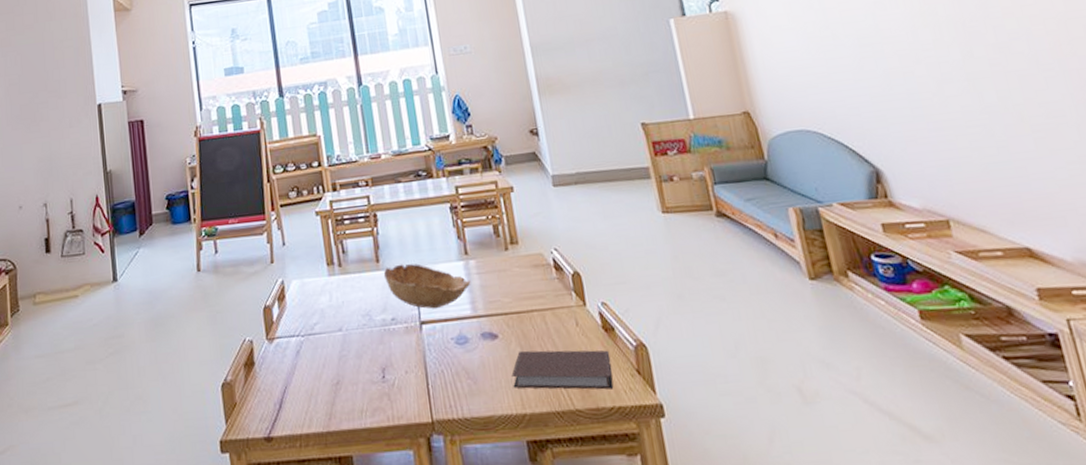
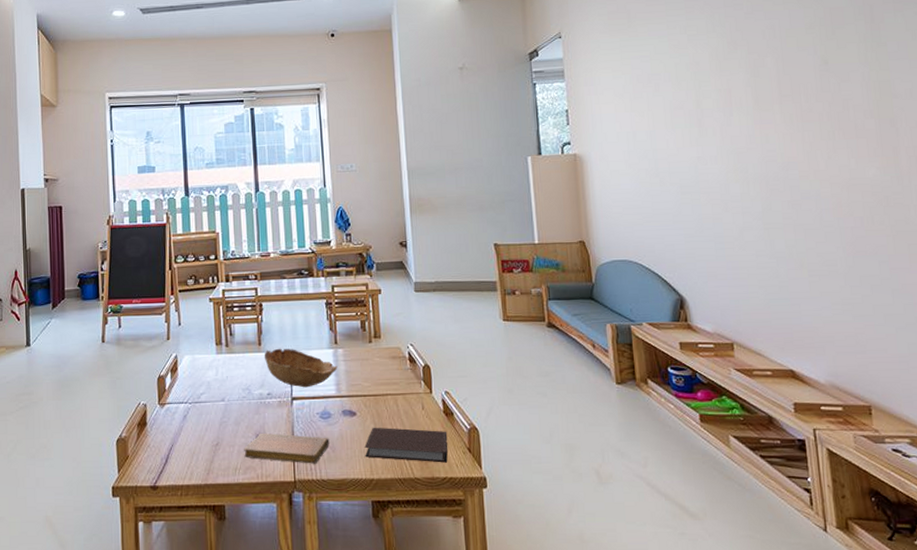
notebook: none [369,365,470,401] -> present [244,432,329,464]

